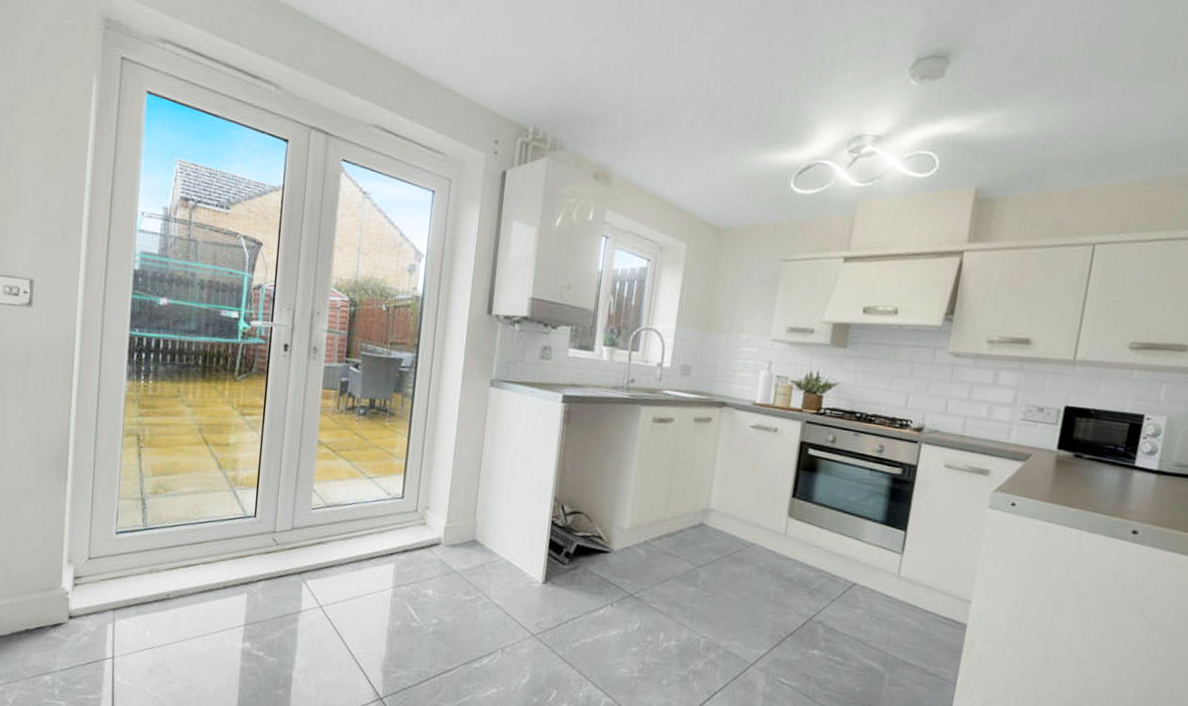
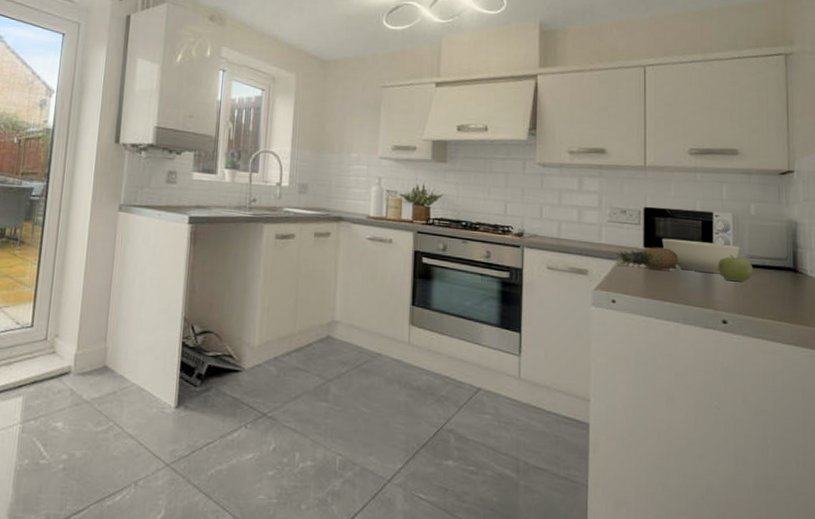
fruit: none [1024,449,1096,475] -> present [615,247,679,270]
bowl: none [1079,440,1169,481] -> present [662,238,740,274]
fruit: none [1137,462,1180,492] -> present [717,255,753,282]

